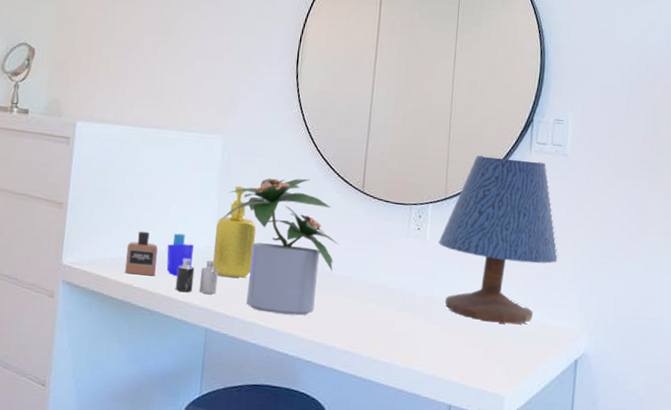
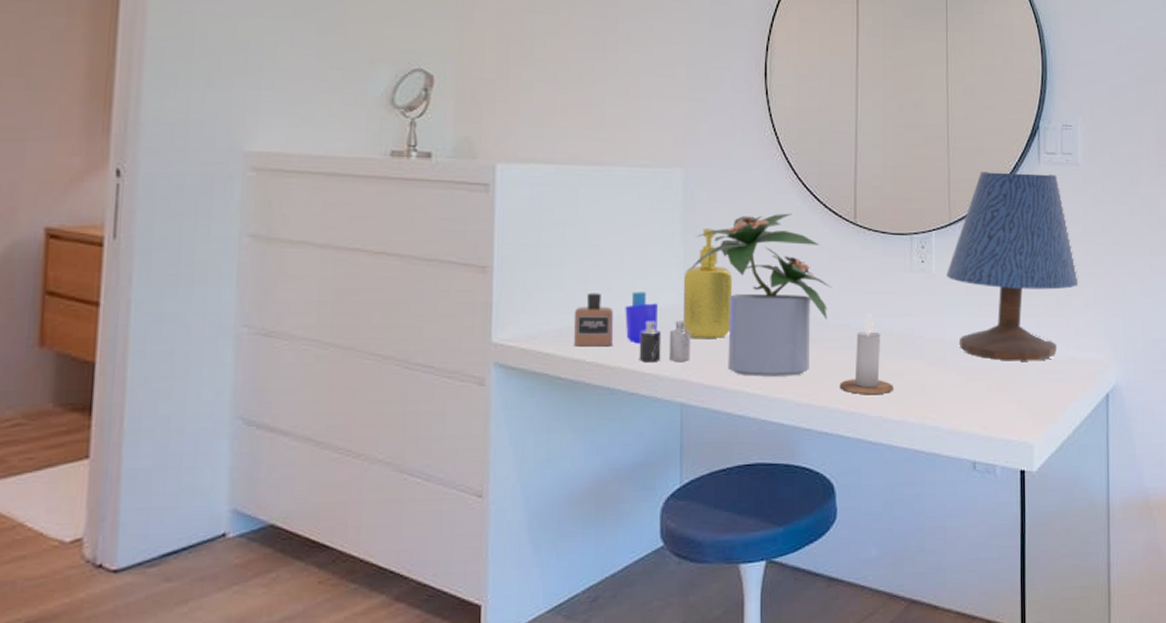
candle: none [338,267,384,339] -> present [839,311,893,395]

